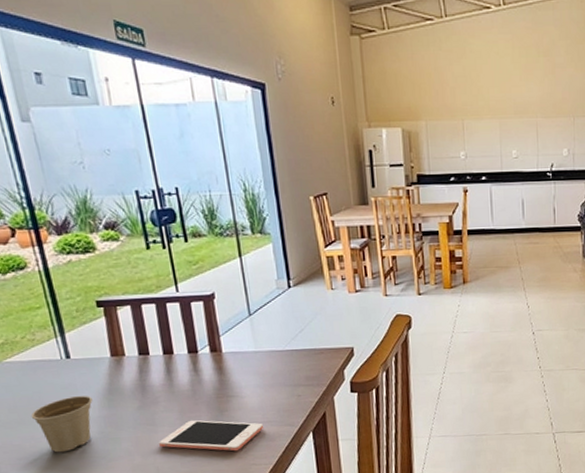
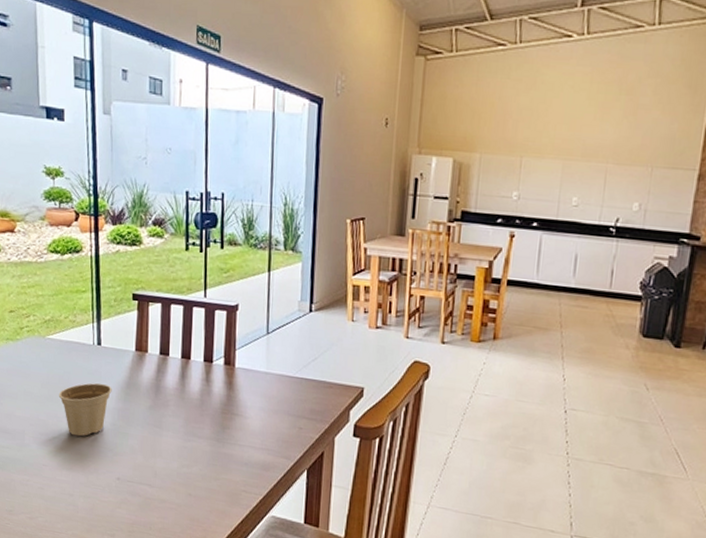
cell phone: present [159,419,264,452] -> none [161,430,261,473]

